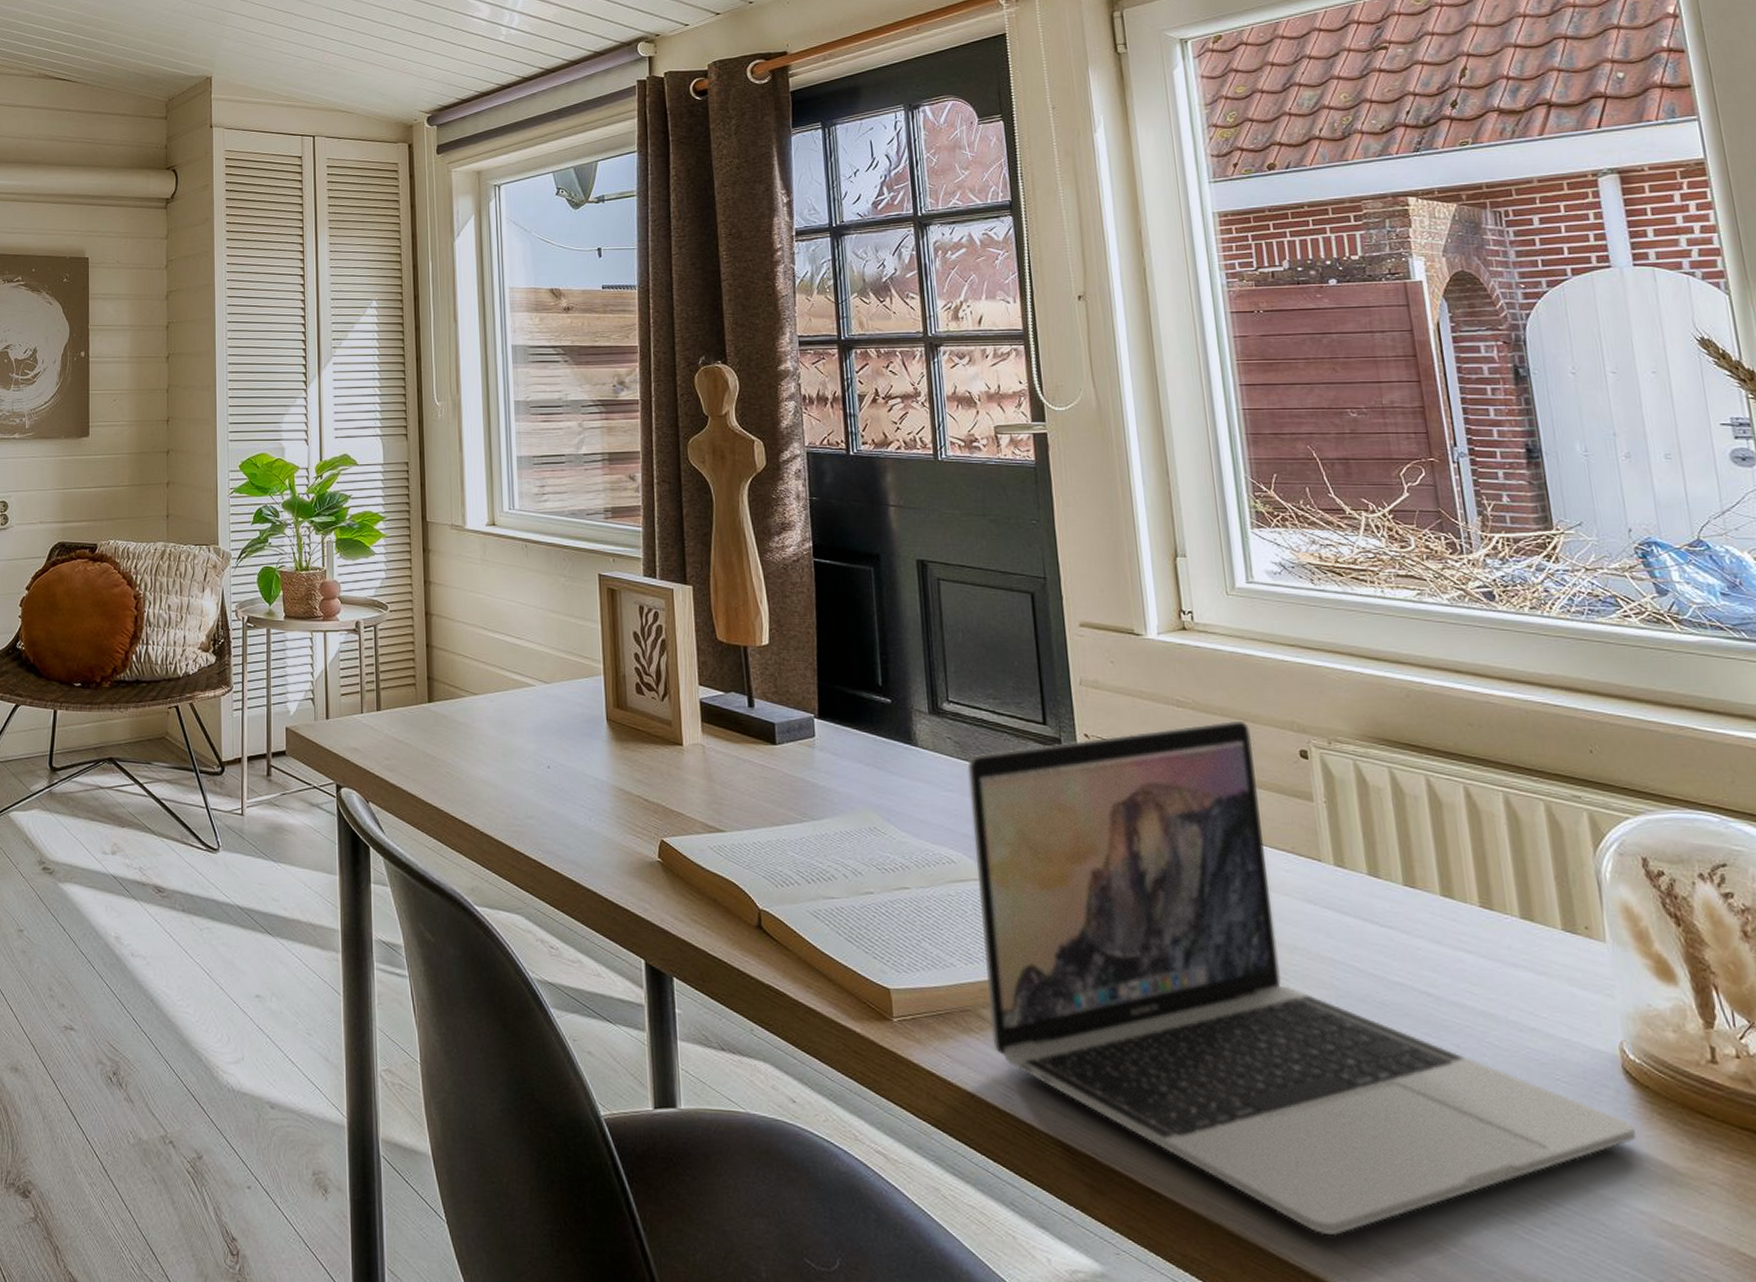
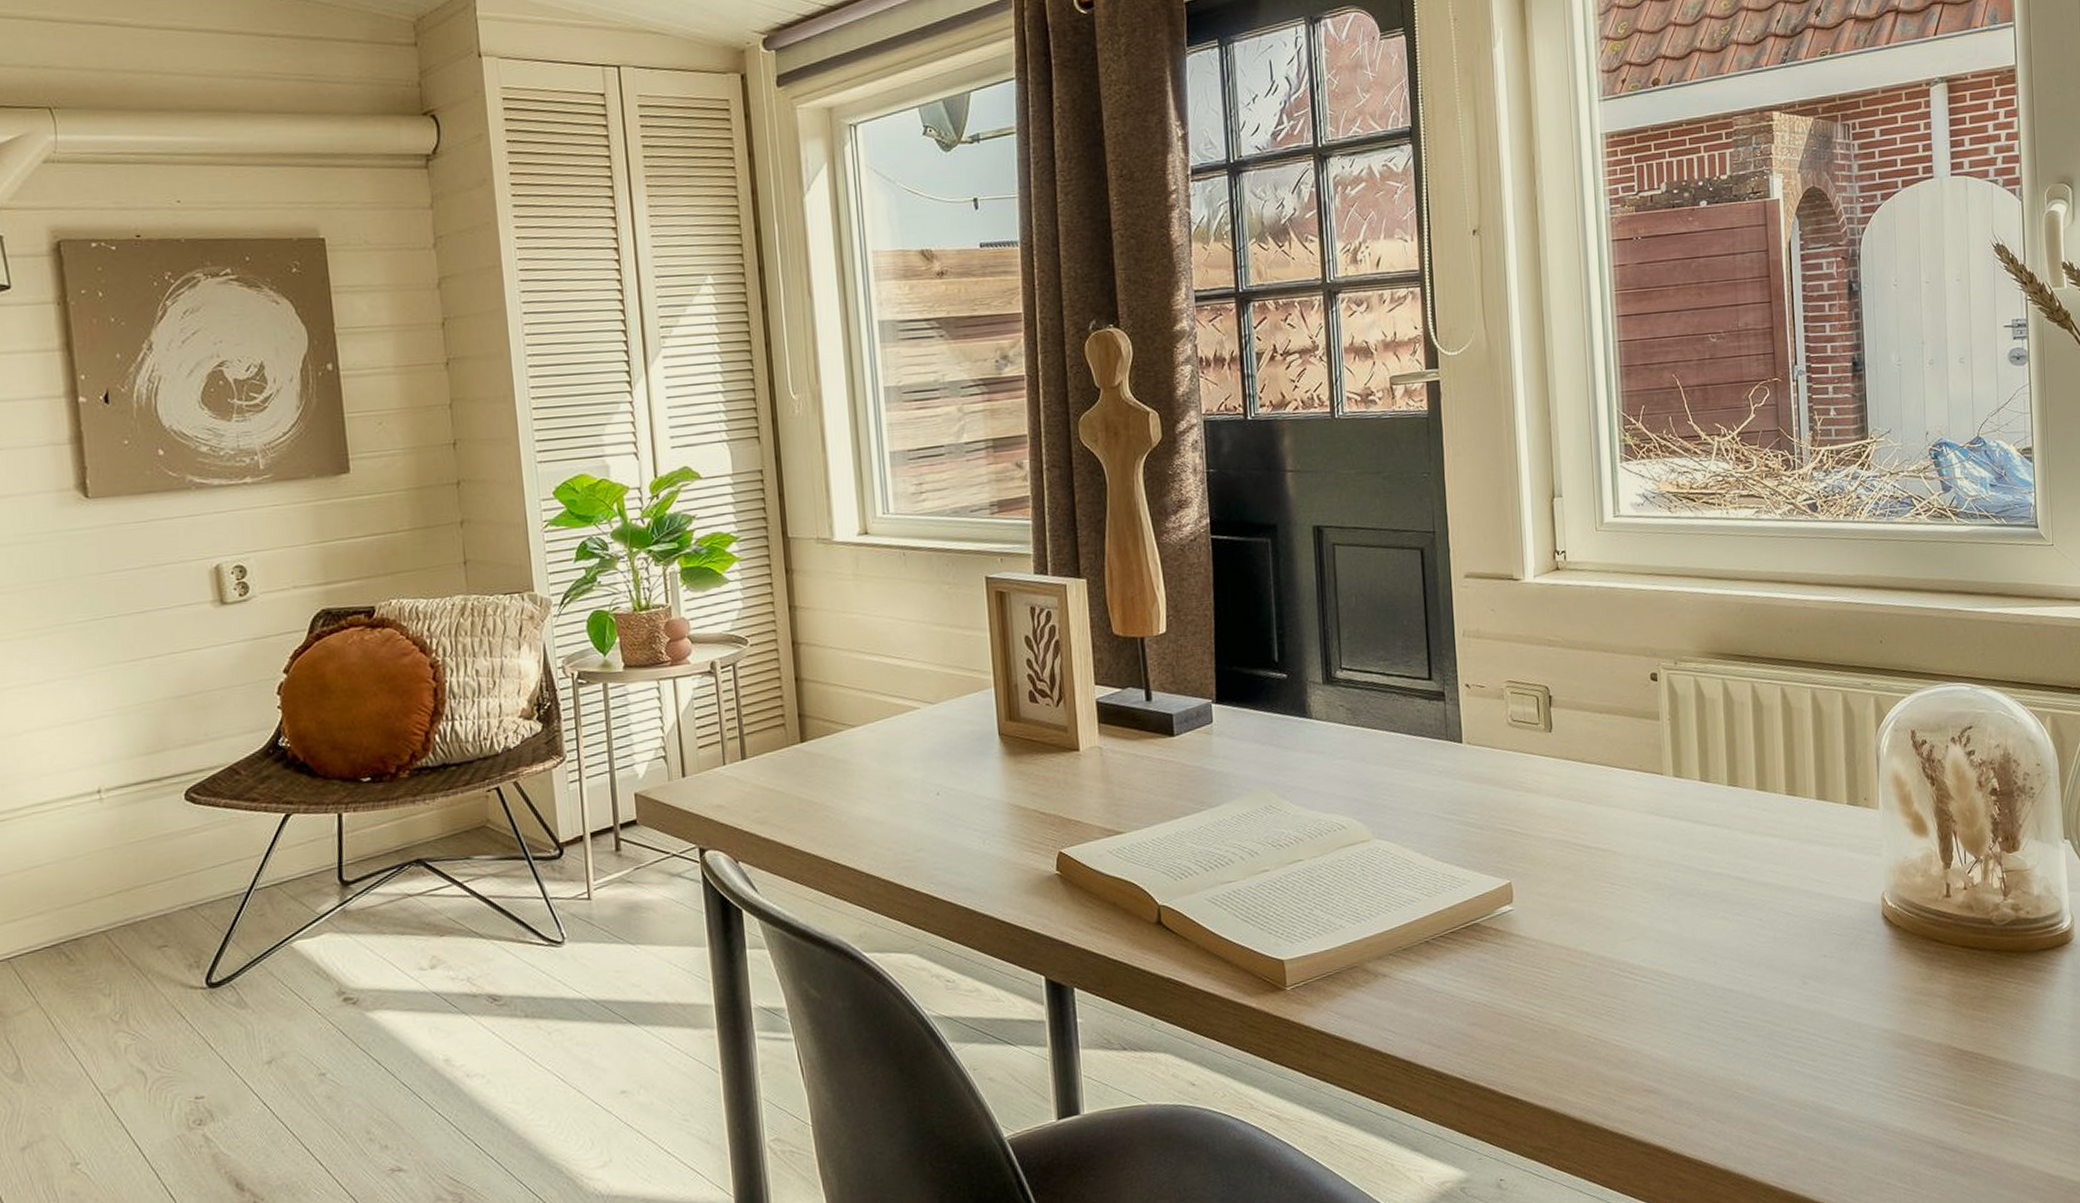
laptop: present [967,720,1637,1237] -> none [1358,652,1888,1104]

